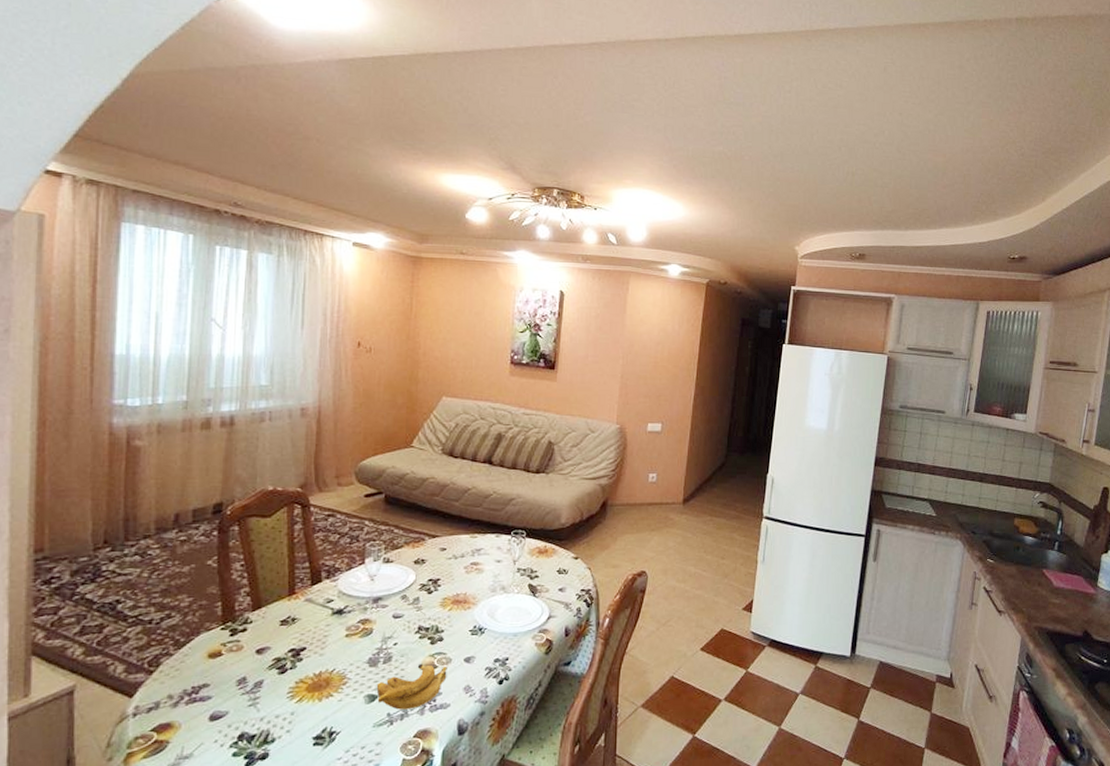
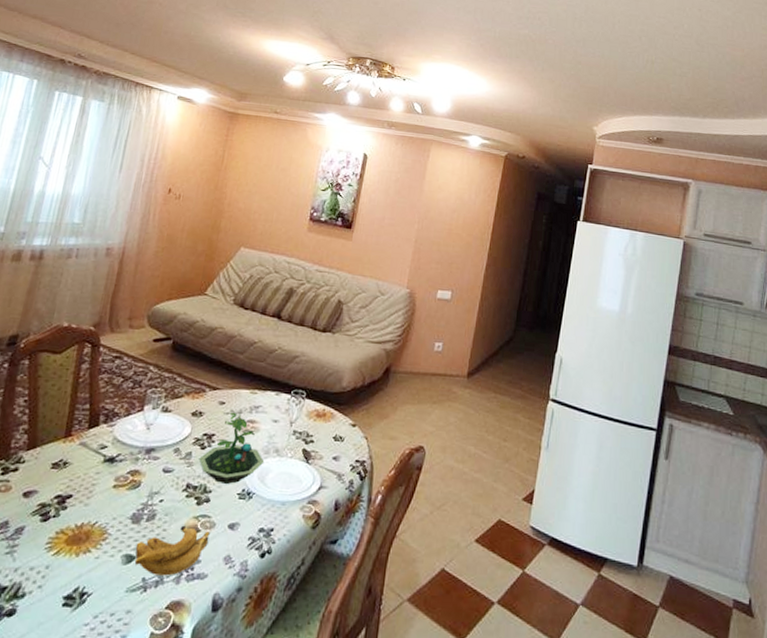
terrarium: none [427,556,492,624] -> present [199,412,265,485]

